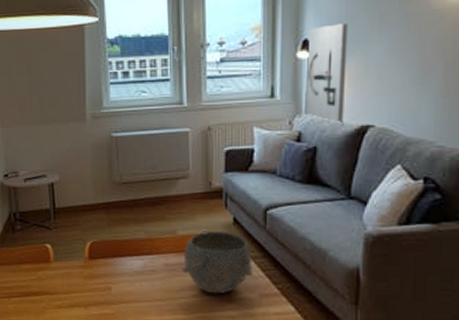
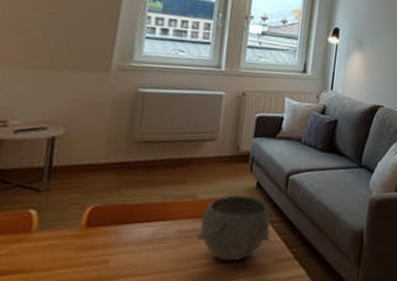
wall art: present [305,23,348,126] -> none [330,19,370,104]

